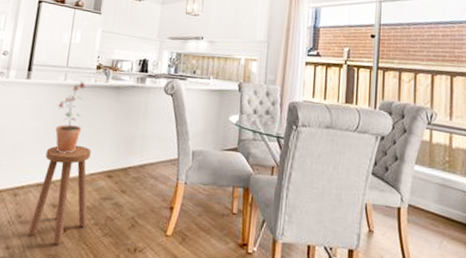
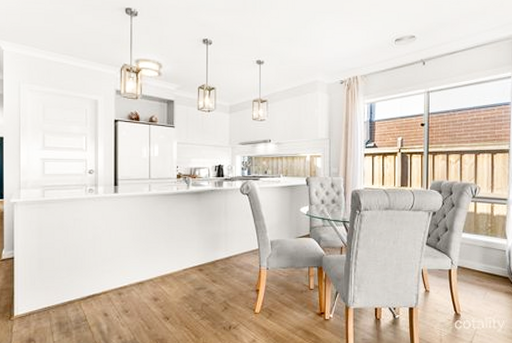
stool: present [28,145,91,245] -> none [136,246,186,331]
potted plant: present [55,82,86,153] -> none [146,191,171,254]

